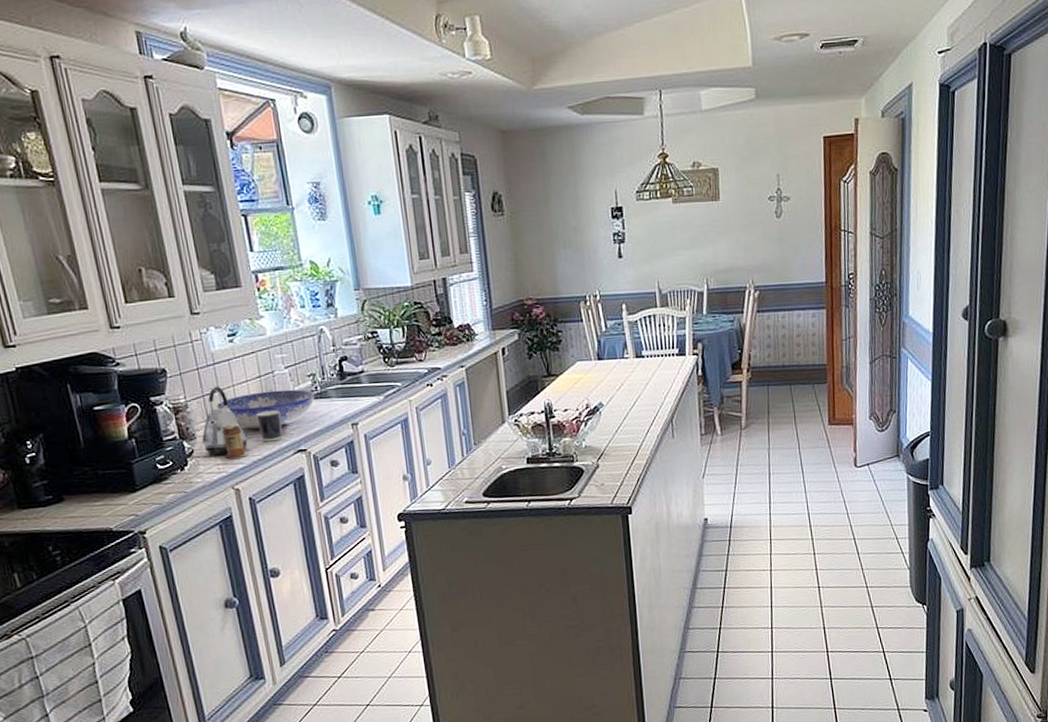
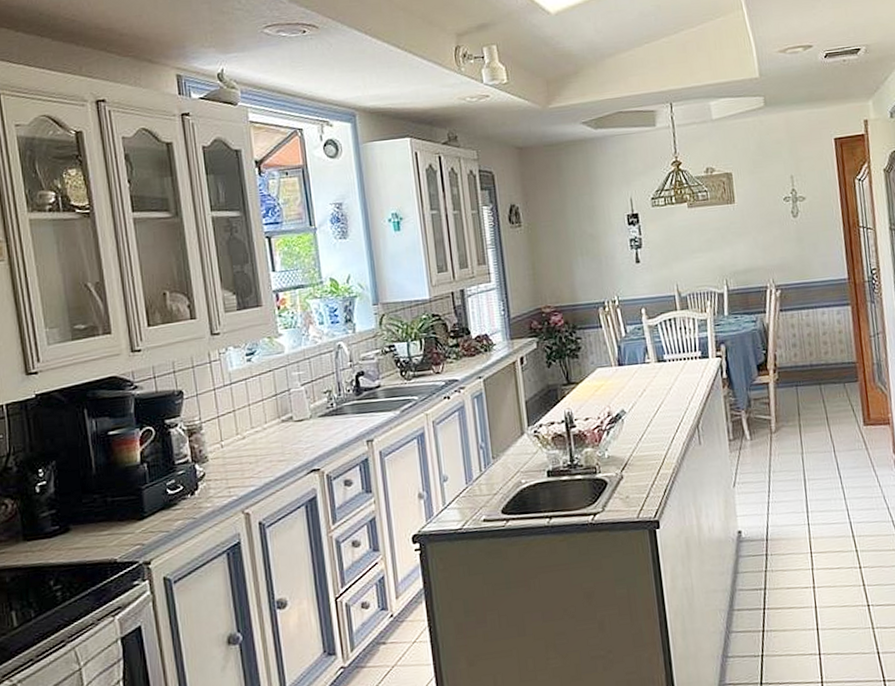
kettle: present [202,386,249,456] -> none [214,406,261,479]
ceramic bowl: present [215,389,316,429] -> none [229,406,331,449]
canister: present [222,423,248,459] -> none [235,444,260,482]
mug: present [255,410,283,442] -> none [269,429,296,463]

